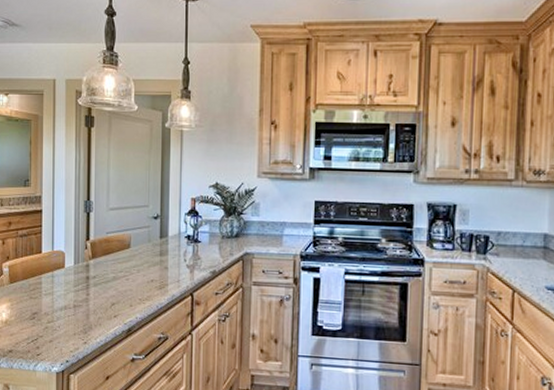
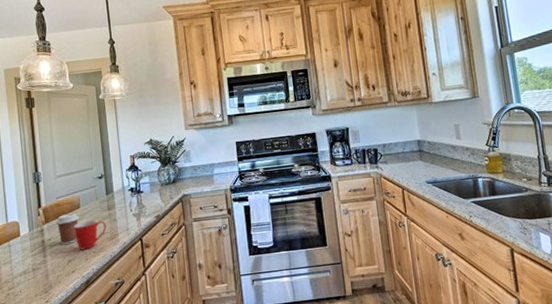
coffee cup: none [103,251,128,286] -> present [55,212,80,245]
mug: none [121,263,156,295] -> present [73,220,106,250]

